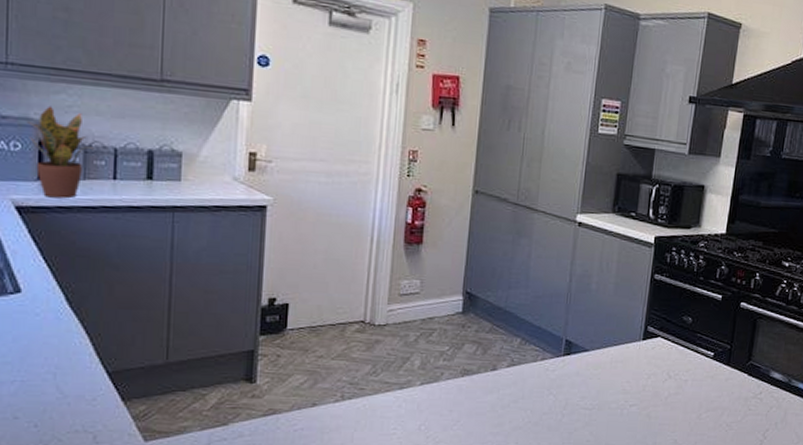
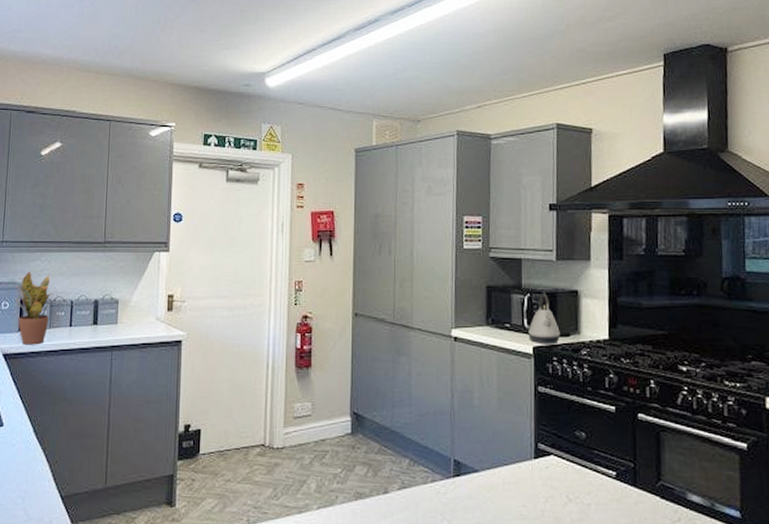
kettle: none [652,185,682,236] -> present [528,293,560,345]

